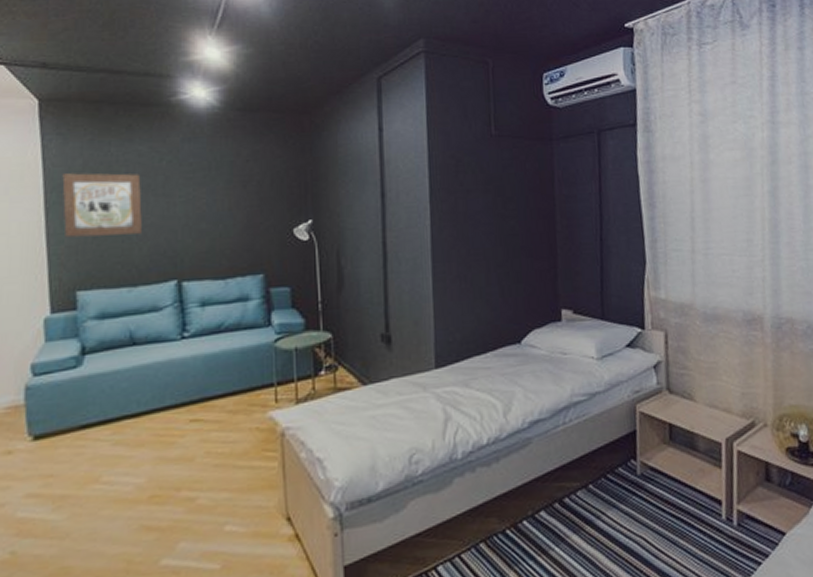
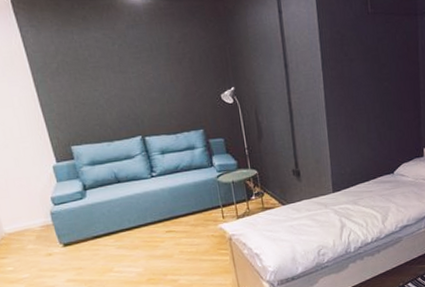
wall art: present [62,173,143,238] -> none [42,56,110,107]

